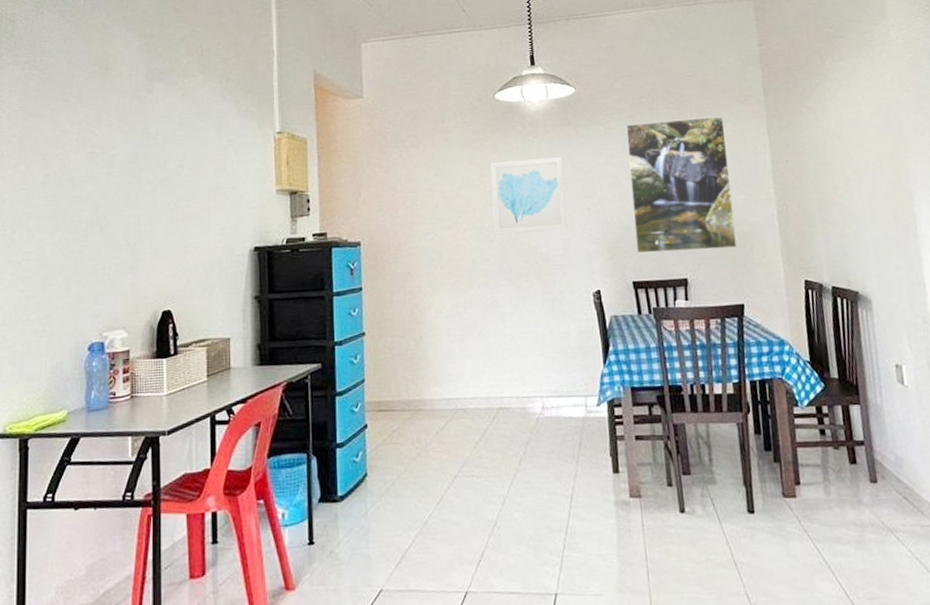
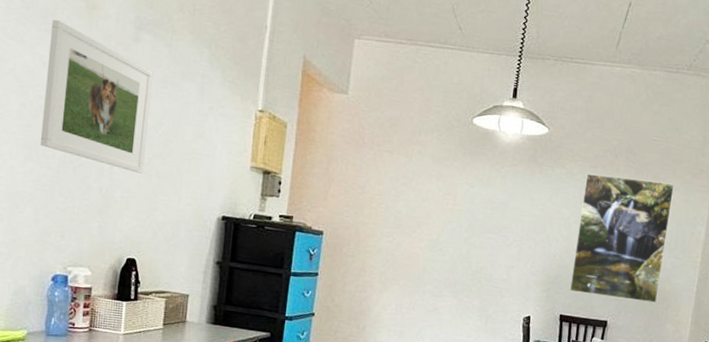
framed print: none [66,88,170,221] -> present [39,19,153,173]
wall art: present [490,157,568,235] -> none [447,183,523,259]

